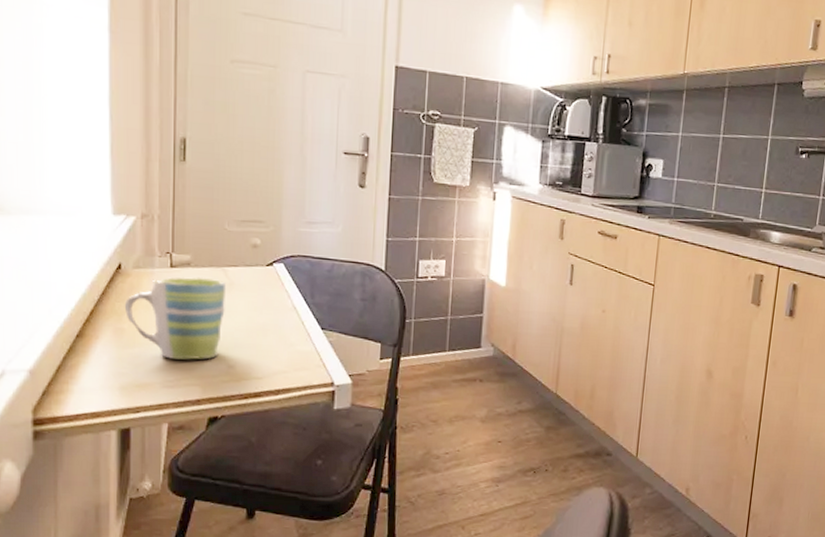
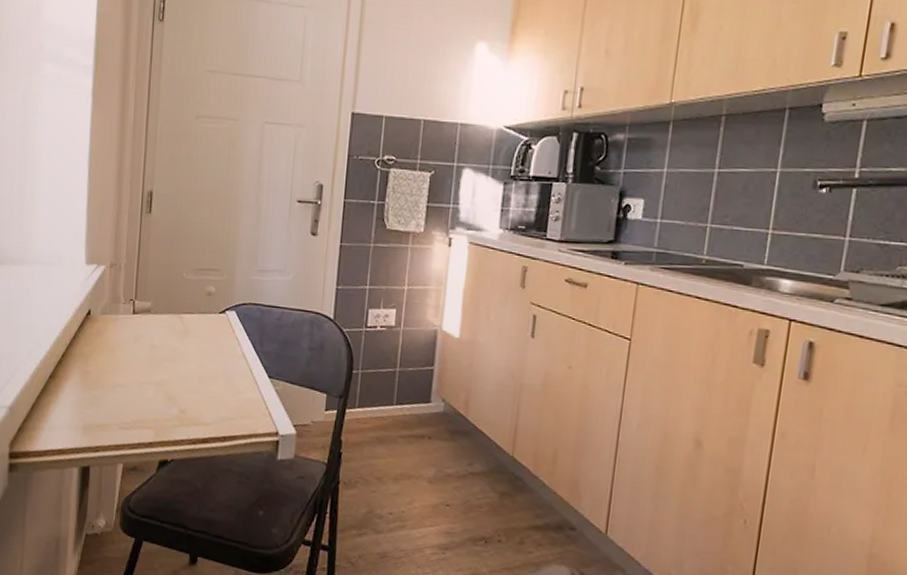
mug: present [124,277,227,360] -> none [91,323,182,403]

